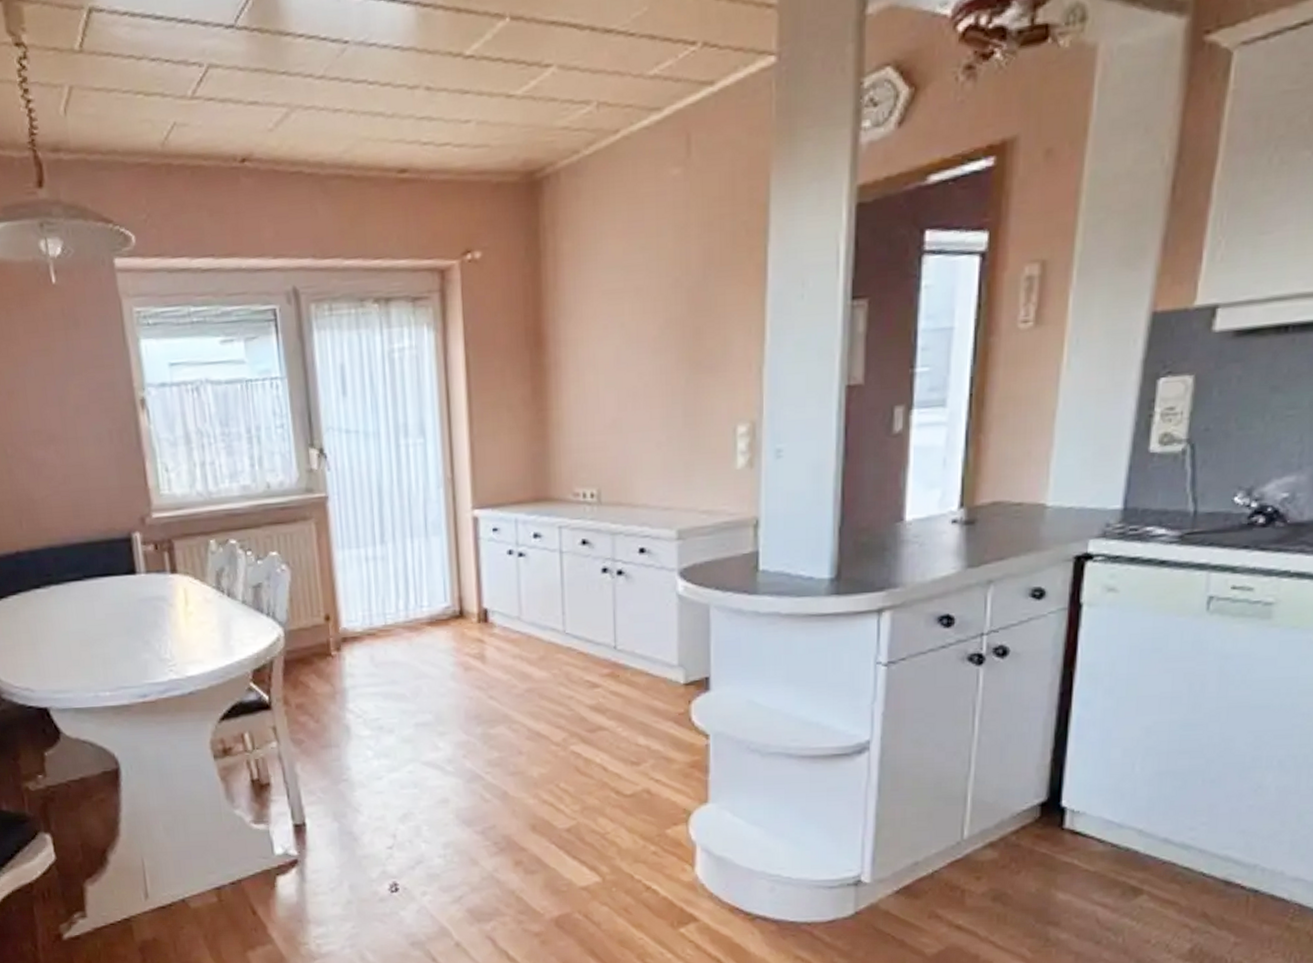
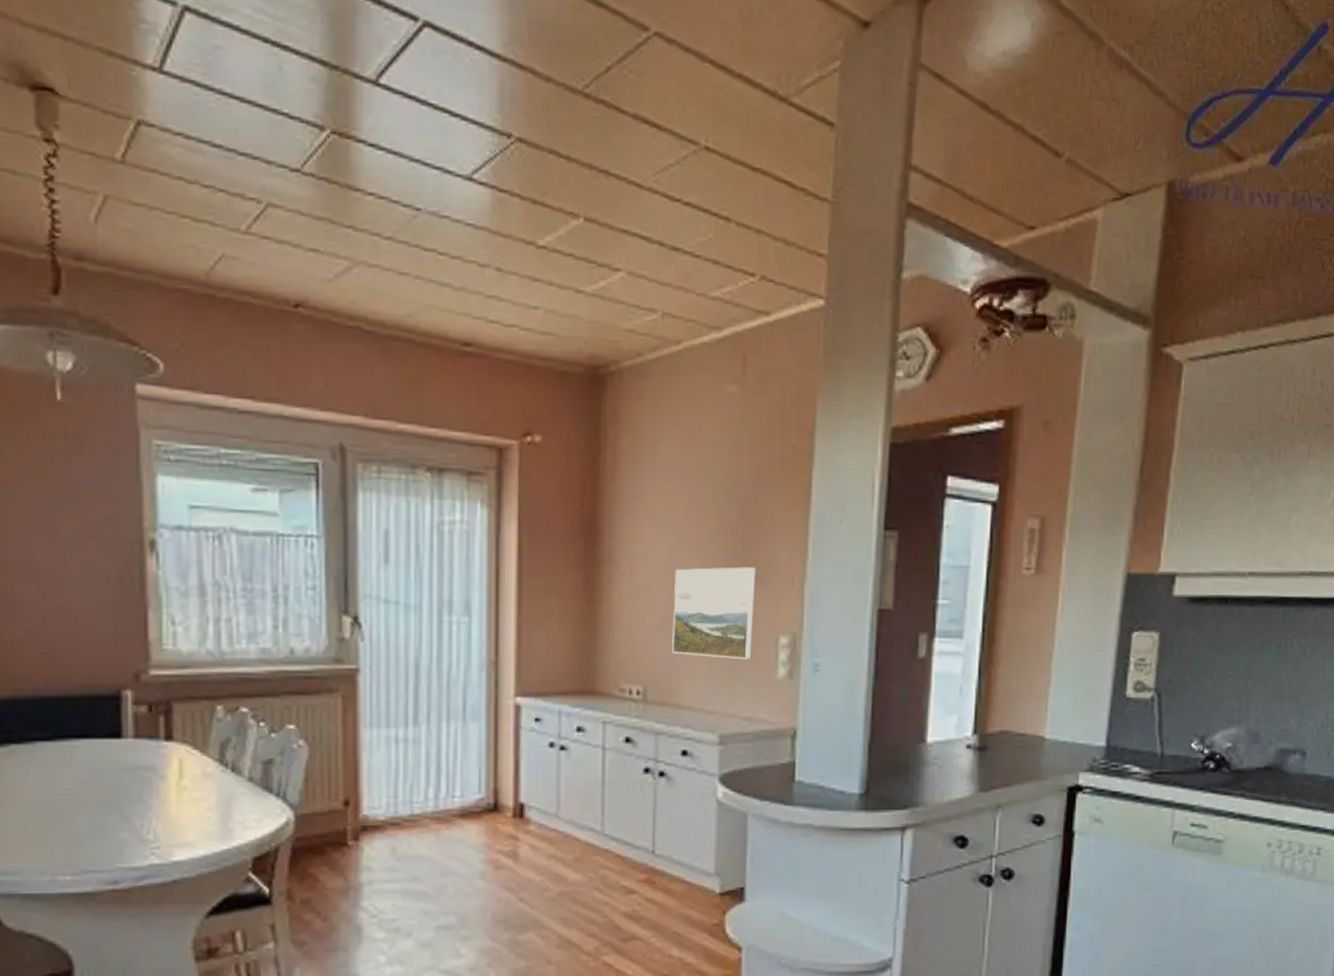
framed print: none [623,357,710,454] -> present [672,567,756,660]

